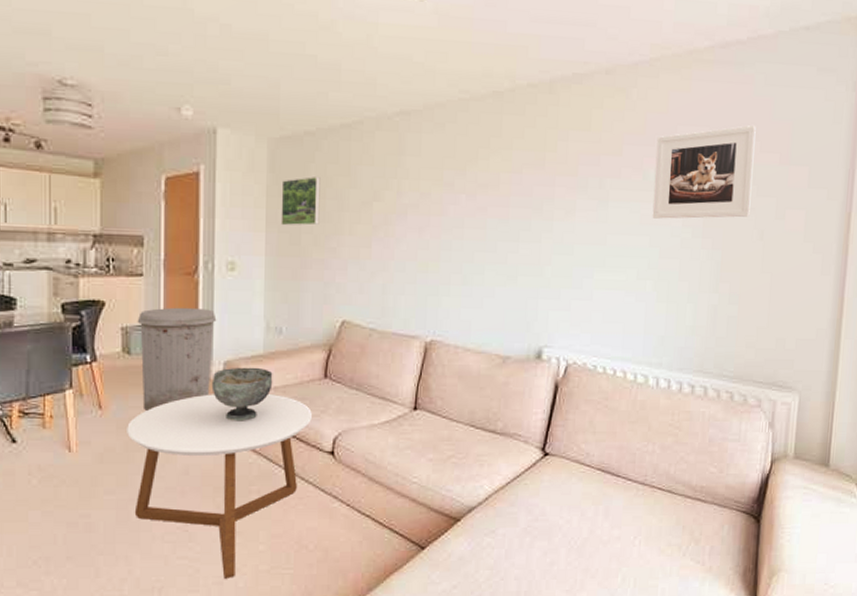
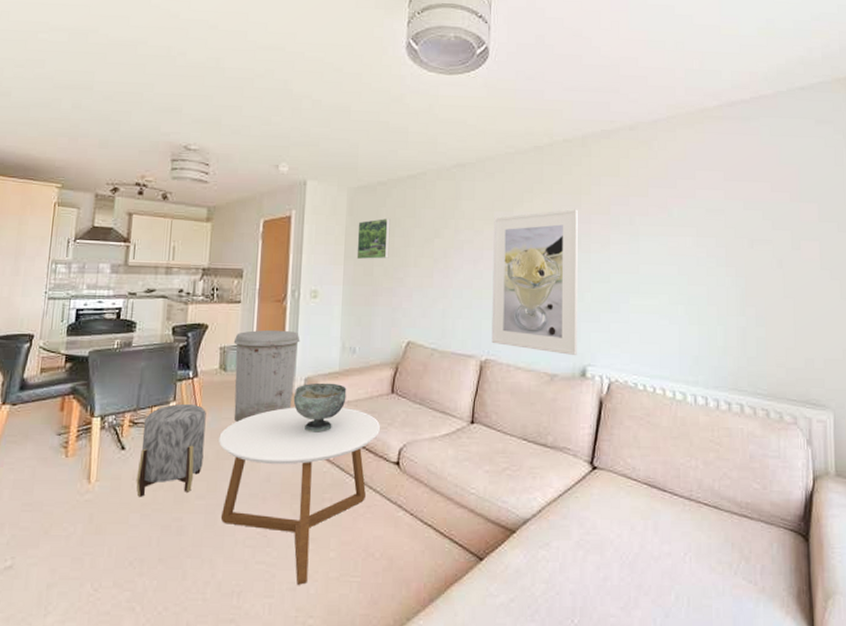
stool: none [33,391,110,493] -> present [136,403,206,497]
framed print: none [438,168,541,337] -> present [491,208,578,356]
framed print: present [652,125,756,219] -> none [678,169,768,251]

